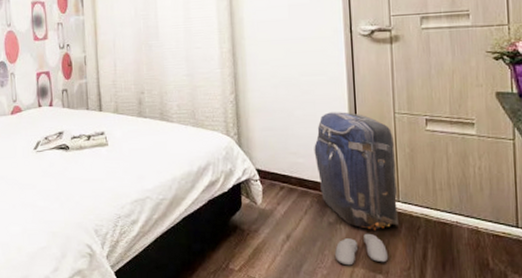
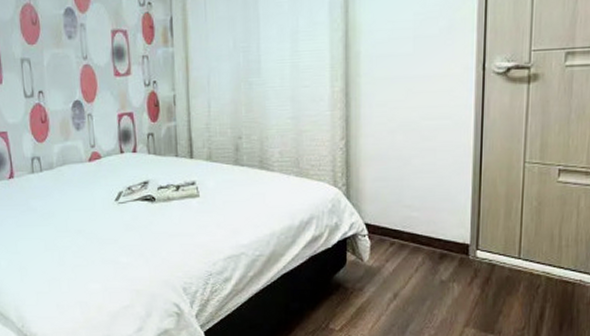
suitcase: present [314,112,398,230] -> none [431,160,521,289]
slippers: present [334,233,389,266] -> none [444,292,503,326]

